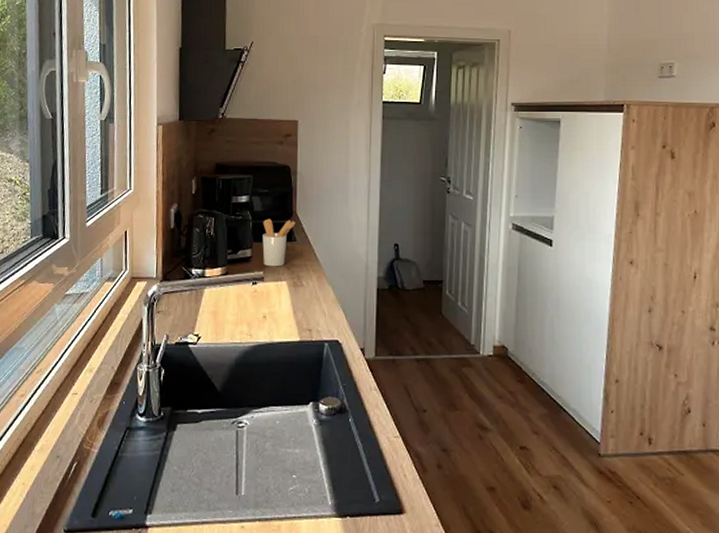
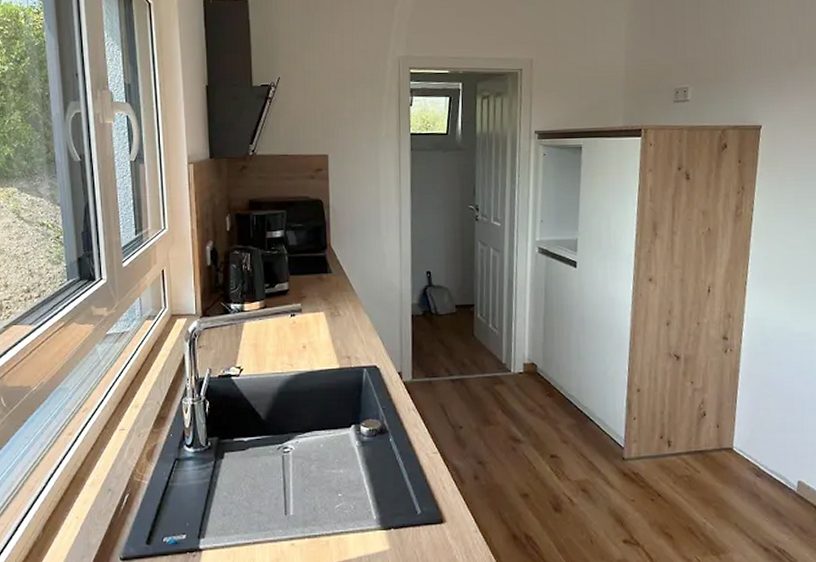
utensil holder: present [262,218,296,267] -> none [298,252,331,299]

